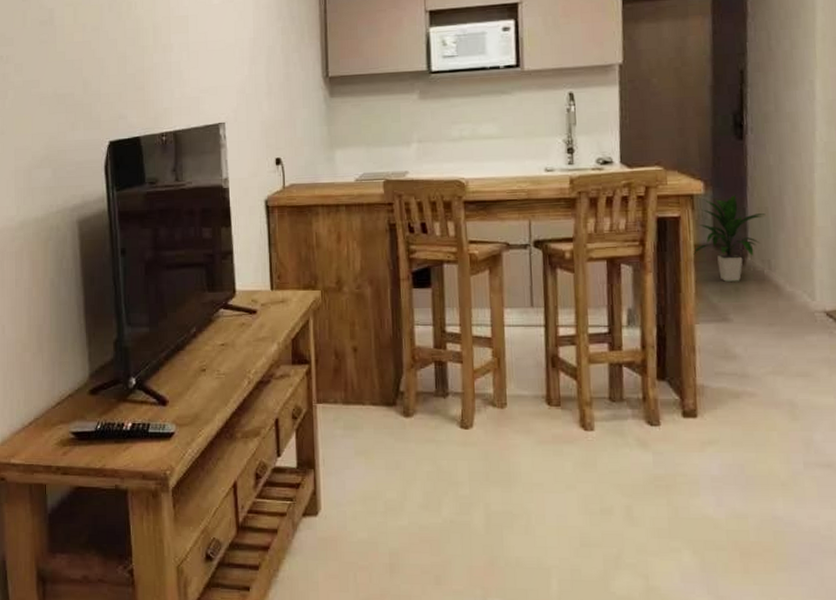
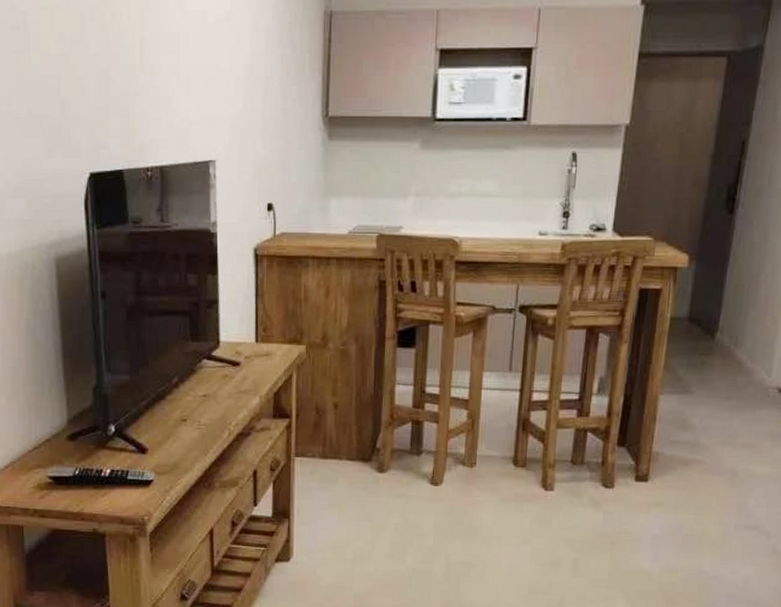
indoor plant: present [693,195,766,282] -> none [668,270,741,356]

